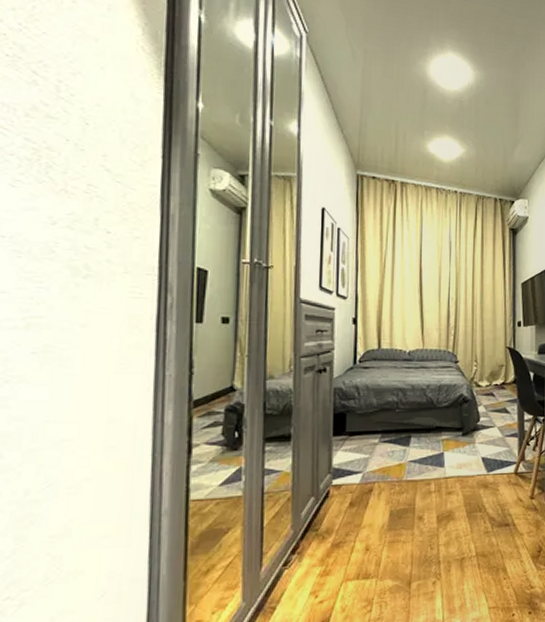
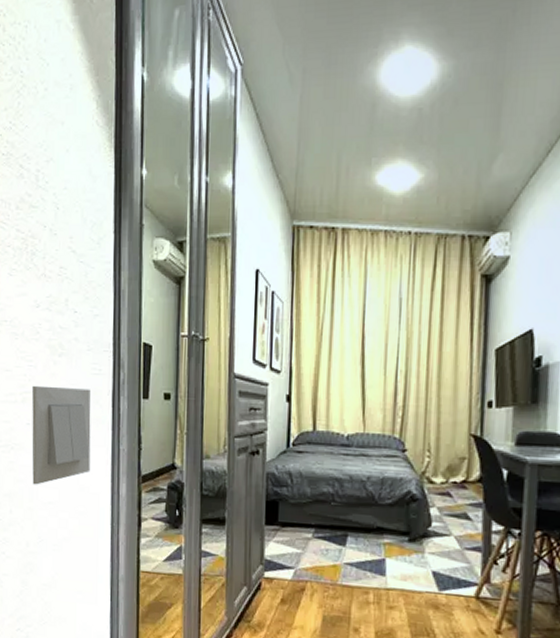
light switch: none [37,309,128,422] -> present [32,385,91,485]

